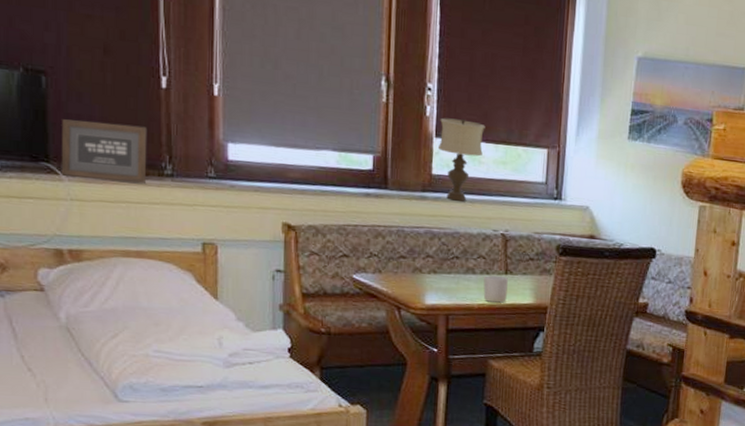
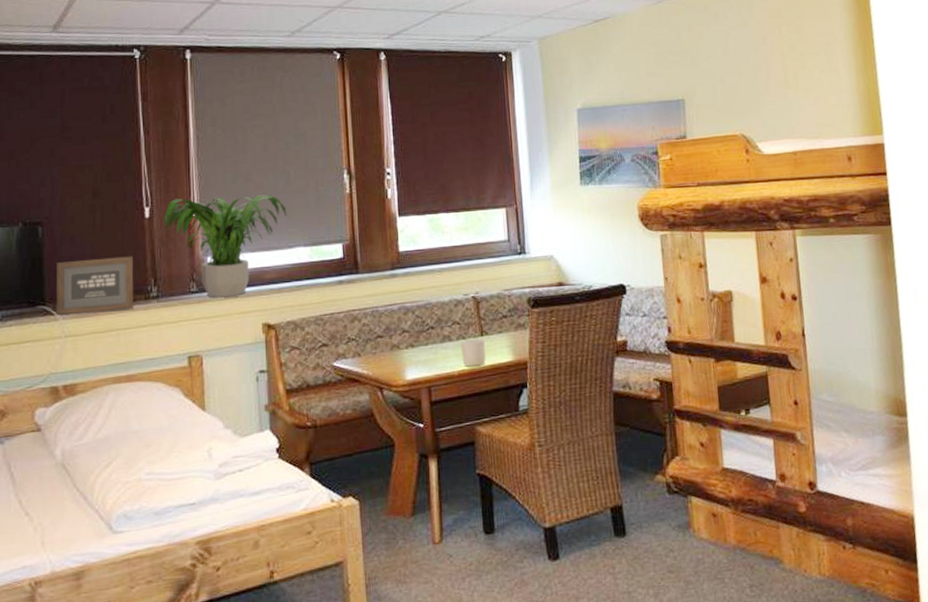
potted plant: none [182,73,317,191] -> present [164,194,287,299]
table lamp: present [437,118,485,202] -> none [401,194,445,273]

